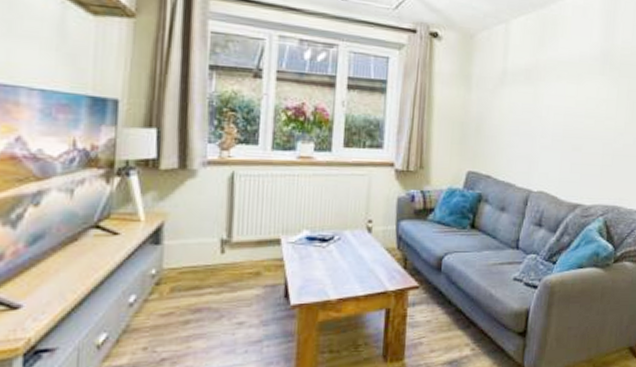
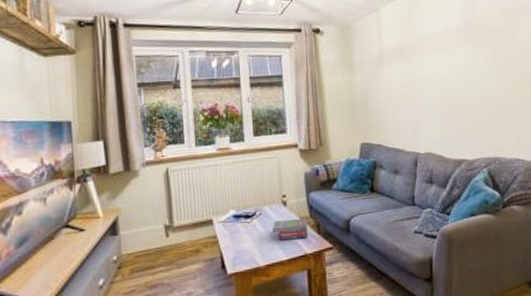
books: none [350,249,394,273] -> present [272,218,308,241]

